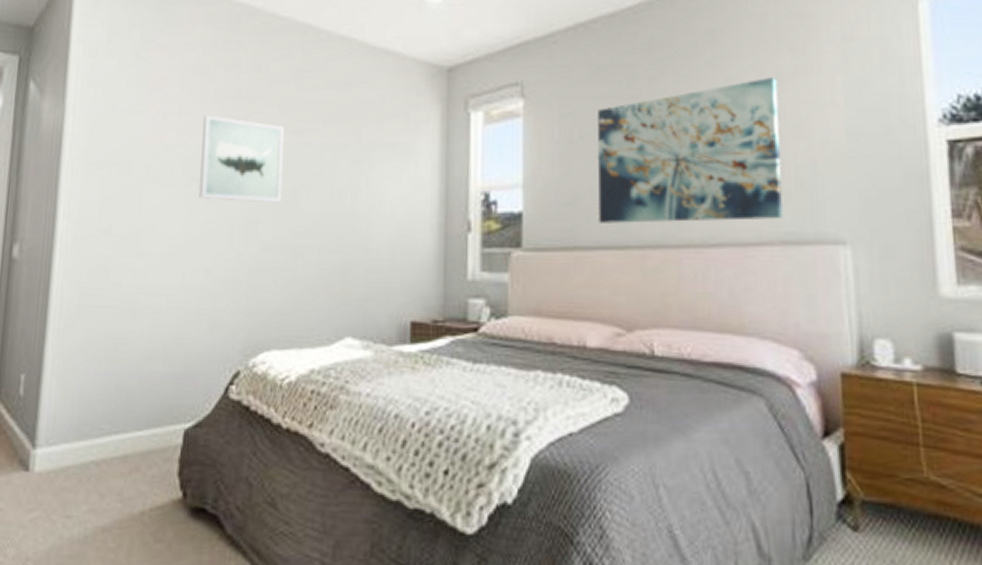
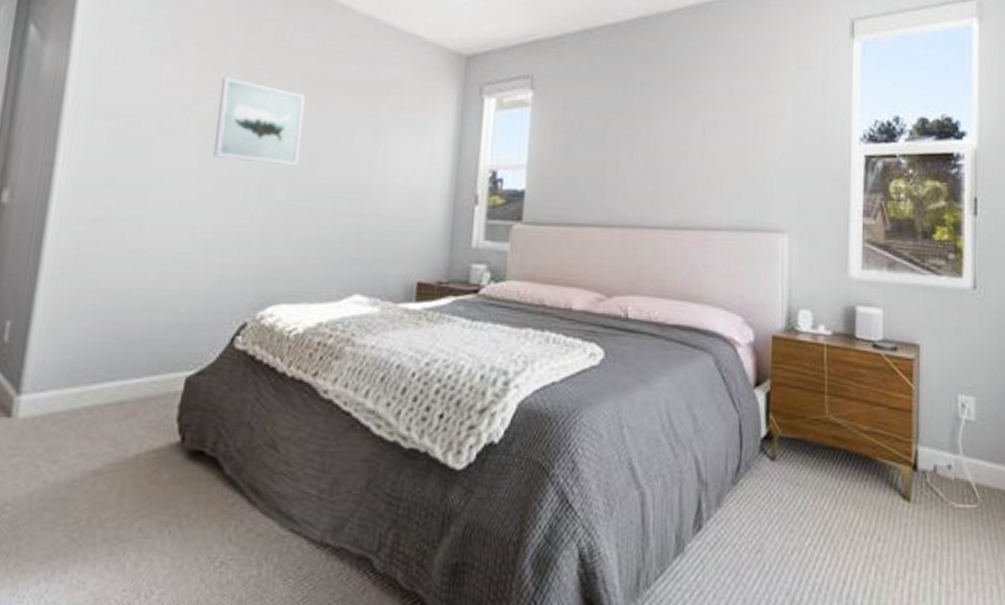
wall art: present [597,78,784,223] -> none [589,92,743,210]

